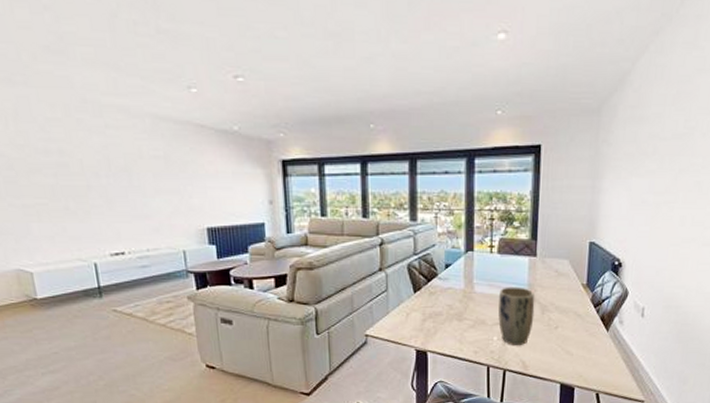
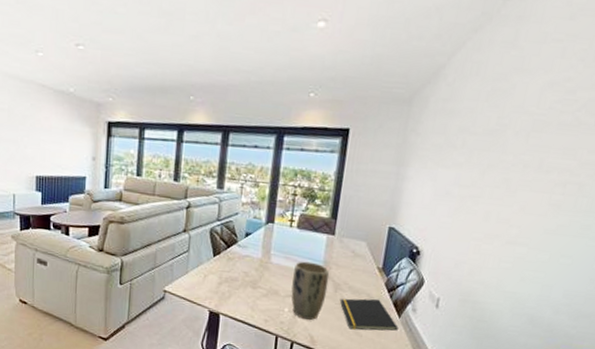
notepad: none [548,315,607,350] -> present [339,298,398,331]

